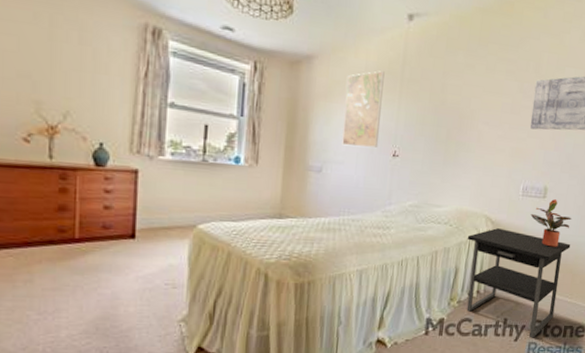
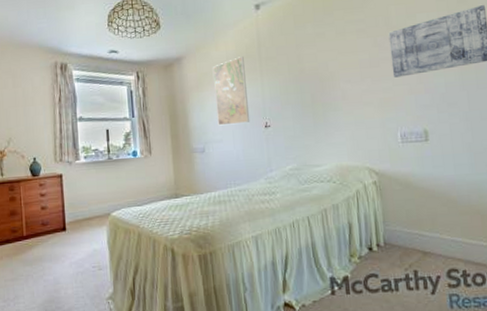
nightstand: present [466,228,571,338] -> none [353,178,471,290]
potted plant: present [530,198,573,247] -> none [416,139,465,190]

